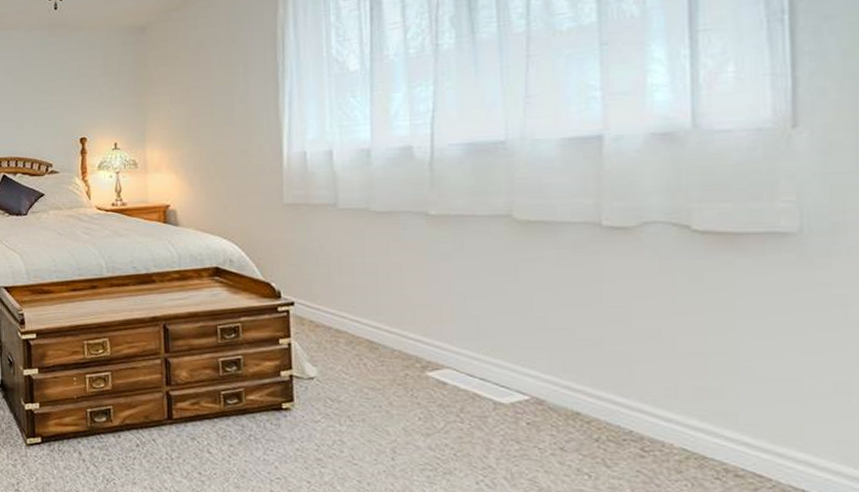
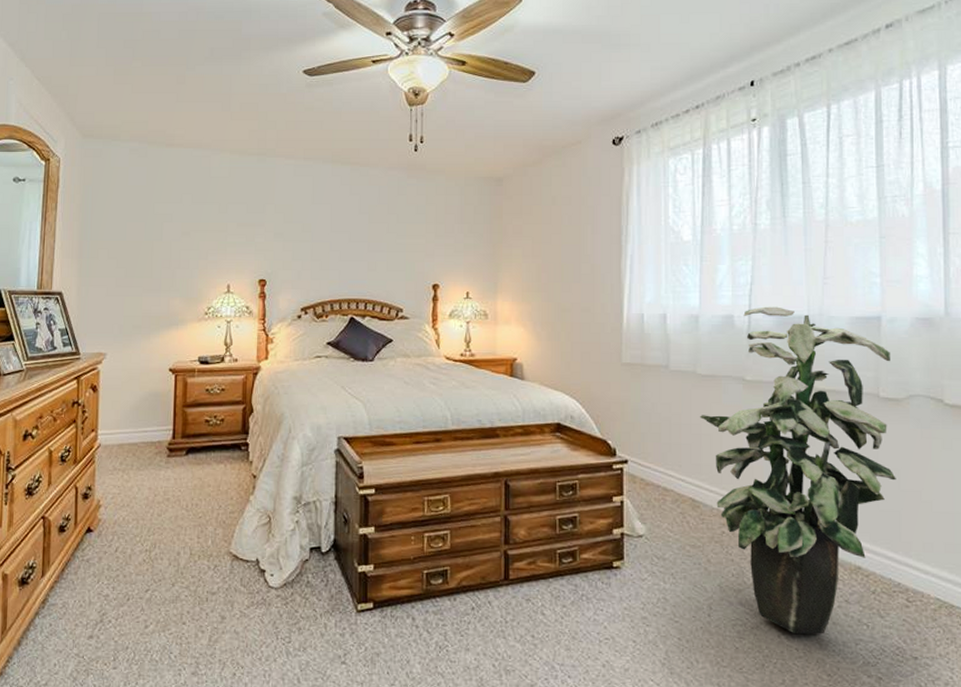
indoor plant: none [375,133,626,483] -> present [699,306,896,634]

